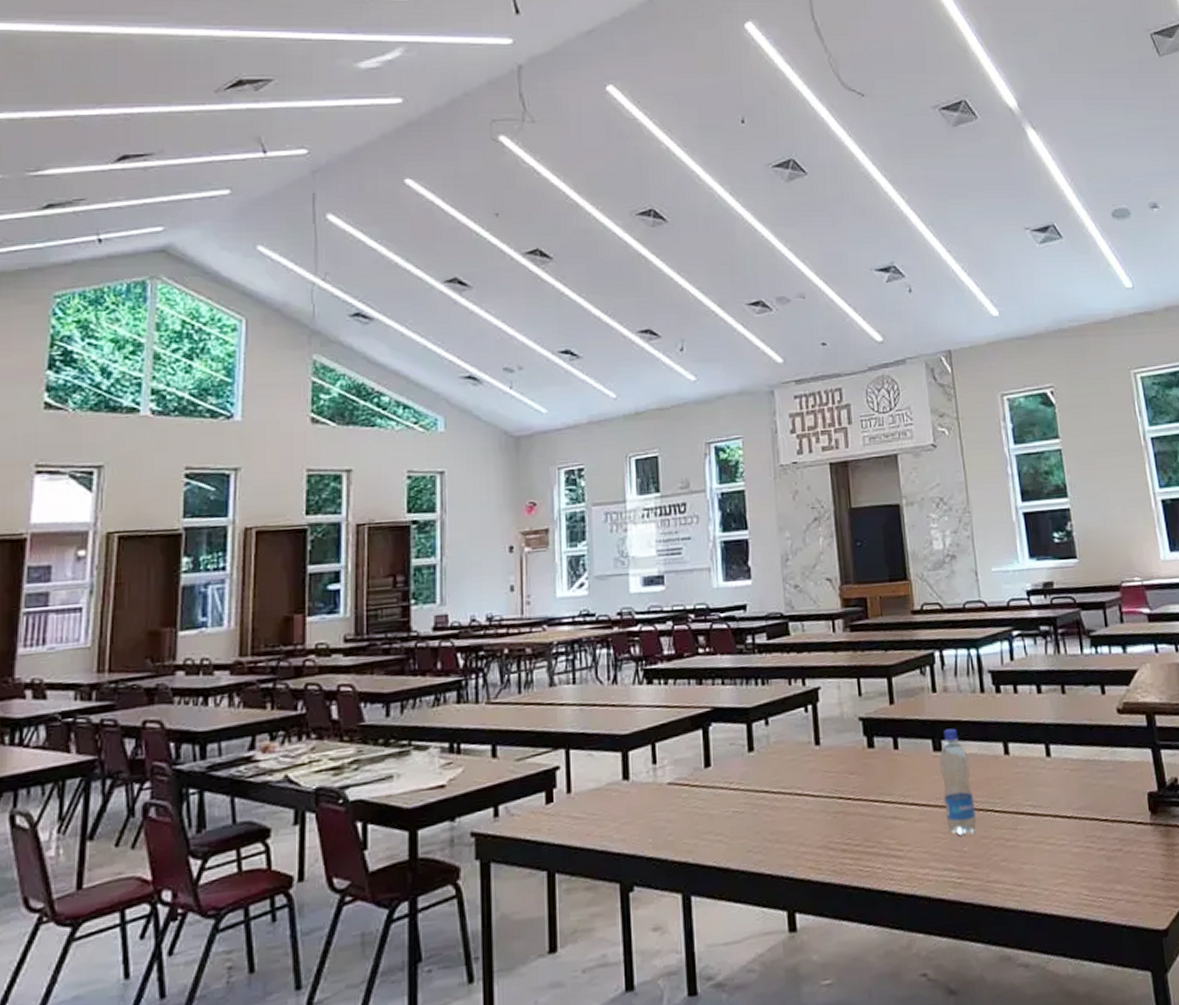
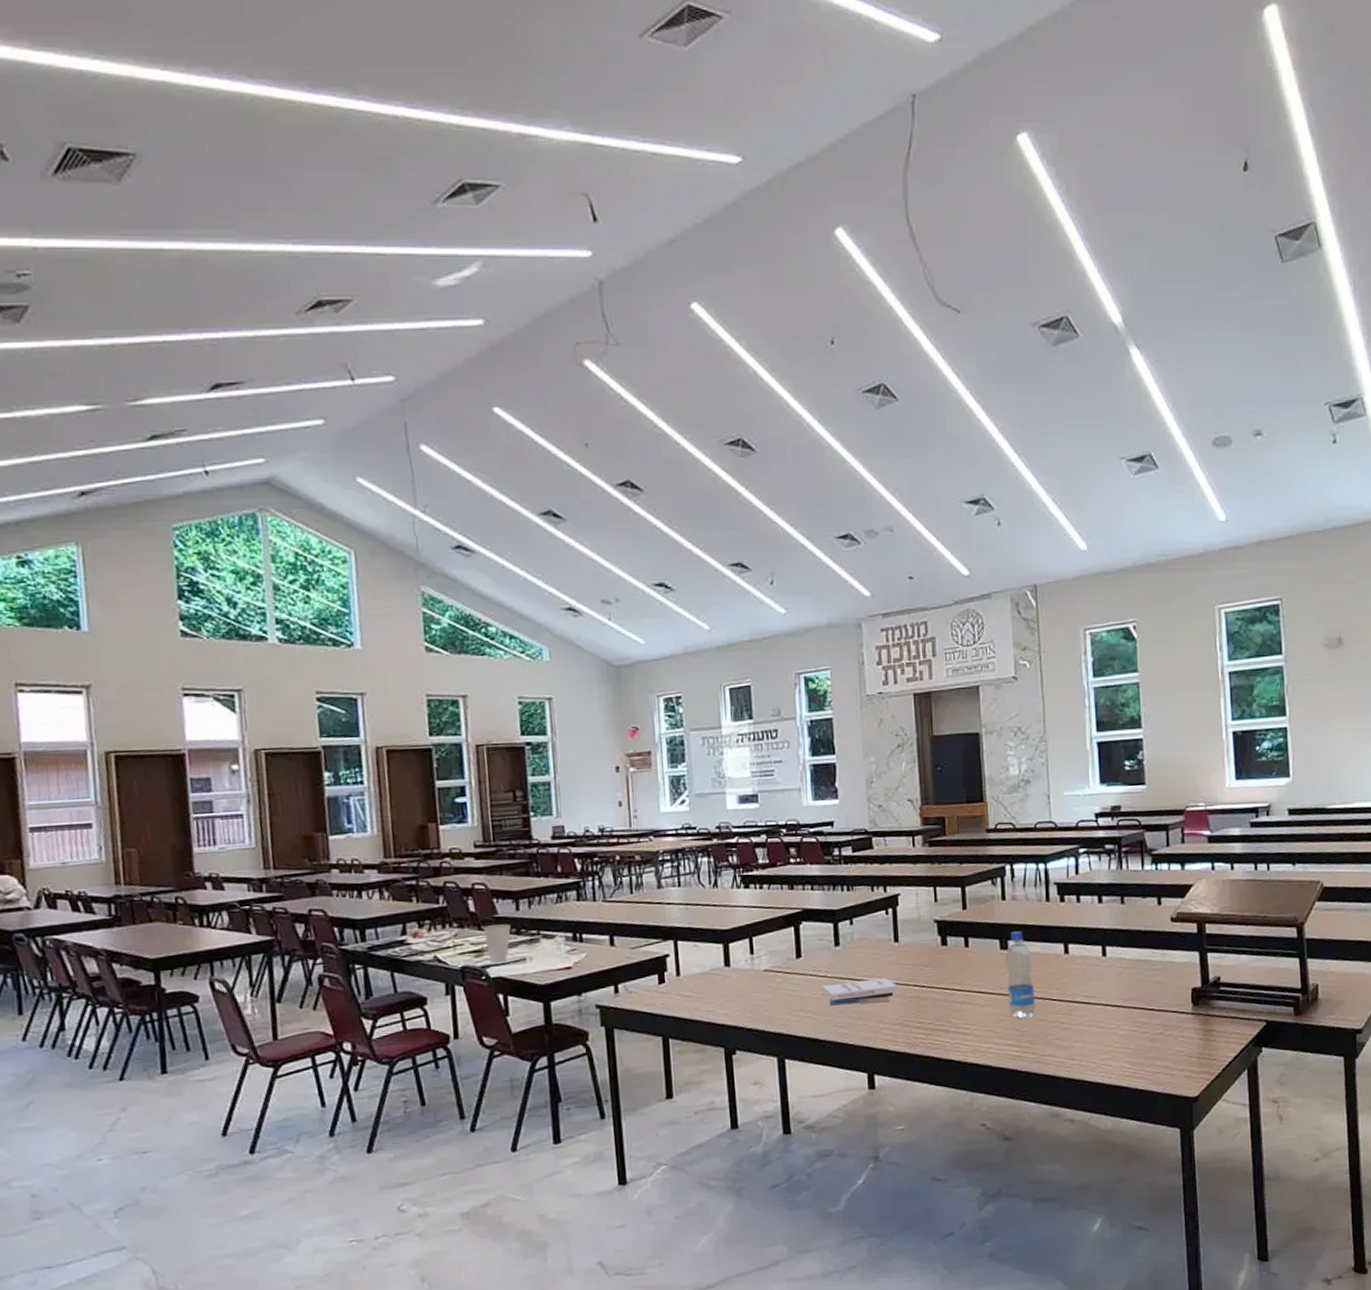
cup: none [347,733,378,782] -> present [484,924,511,963]
books: none [733,789,822,826] -> present [821,978,899,1006]

